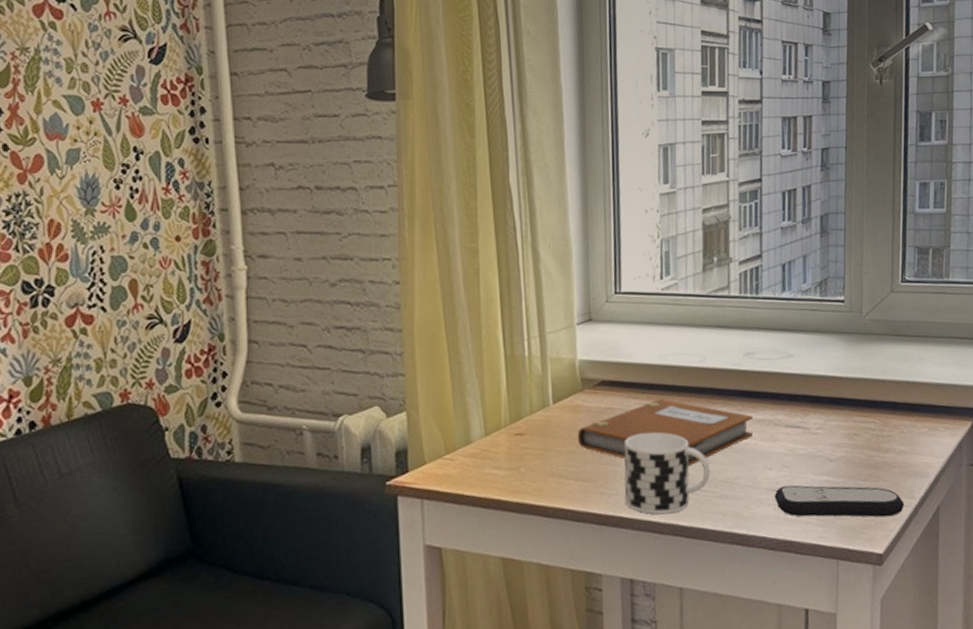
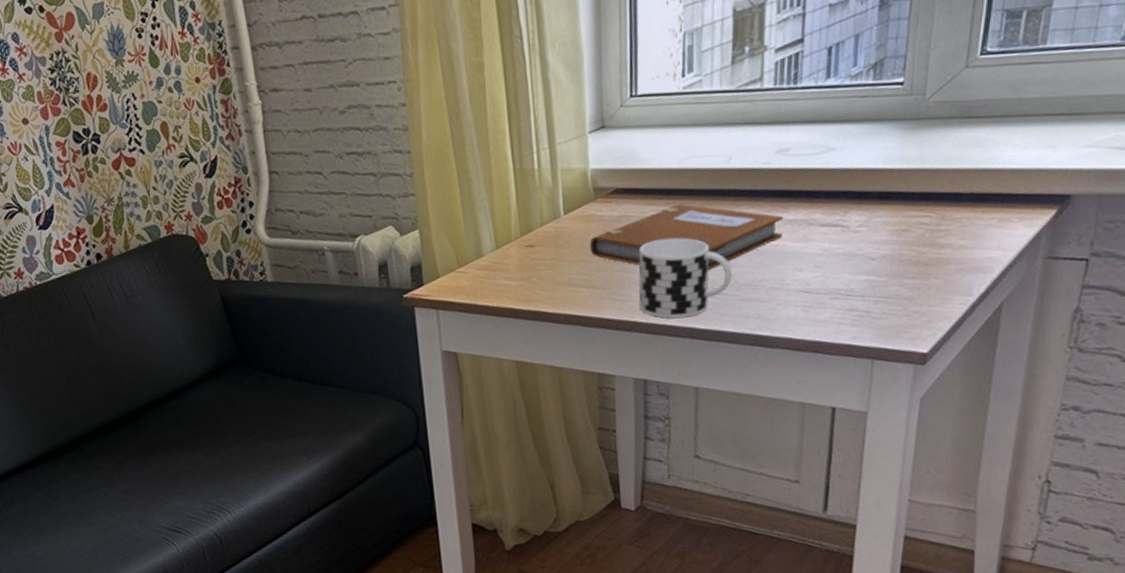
remote control: present [774,485,905,518] -> none [803,285,960,318]

